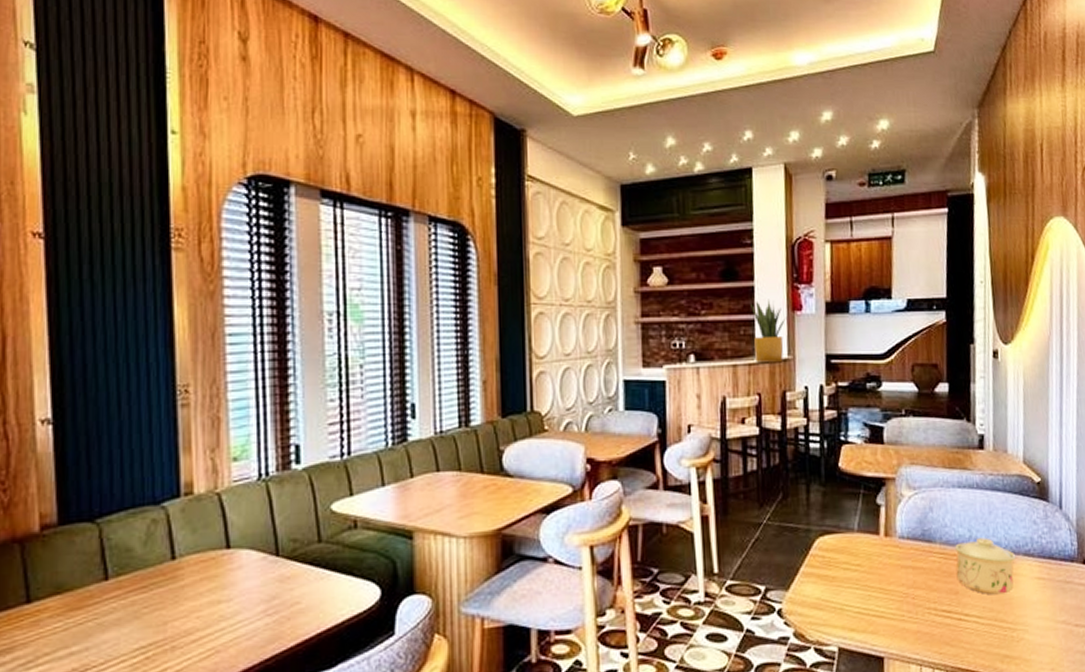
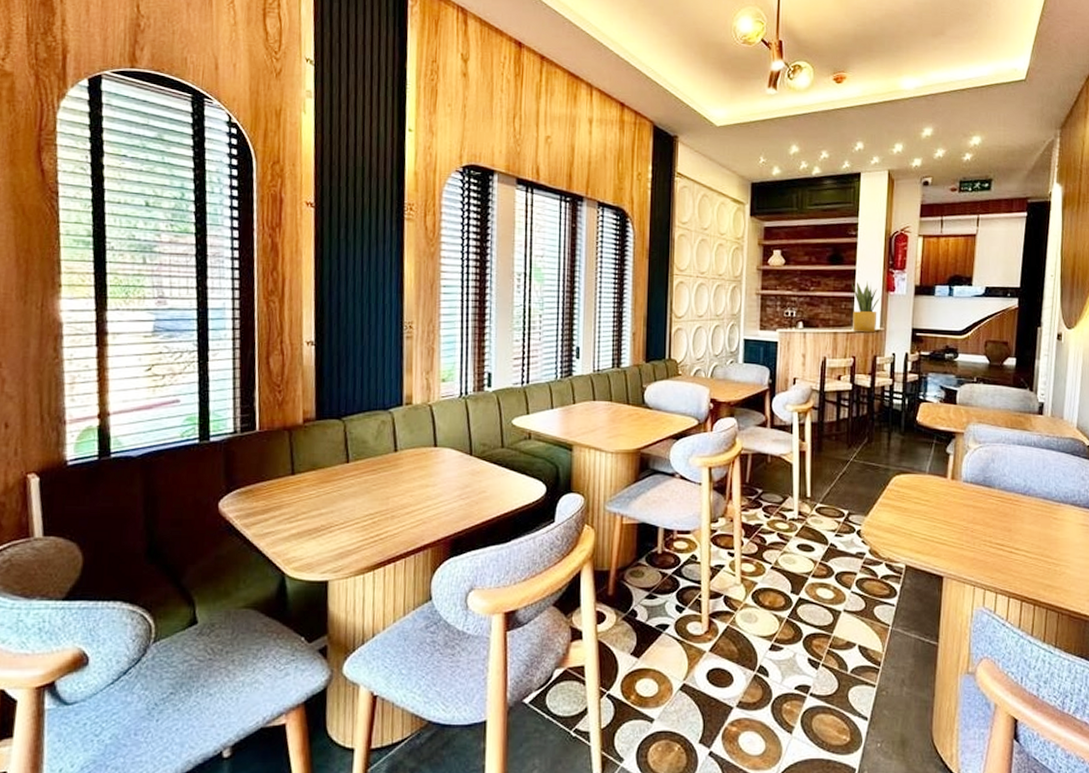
sugar bowl: present [955,538,1016,595] -> none [1010,487,1064,535]

